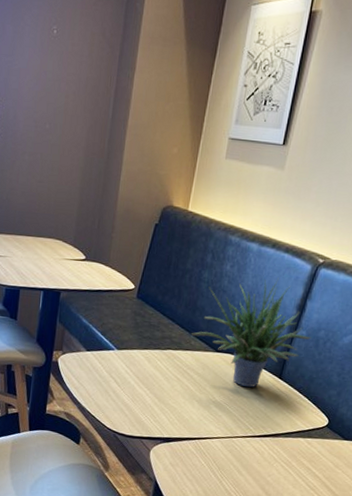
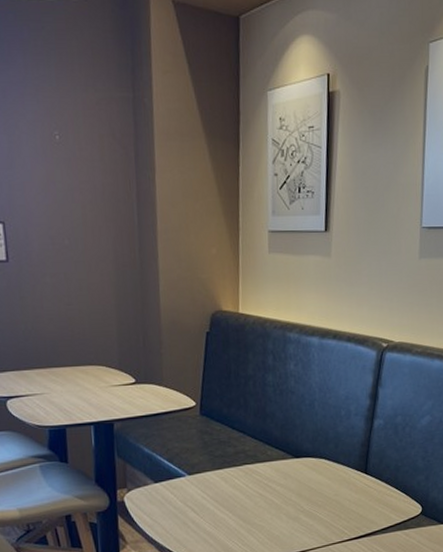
potted plant: present [191,278,311,388] -> none [265,369,389,490]

